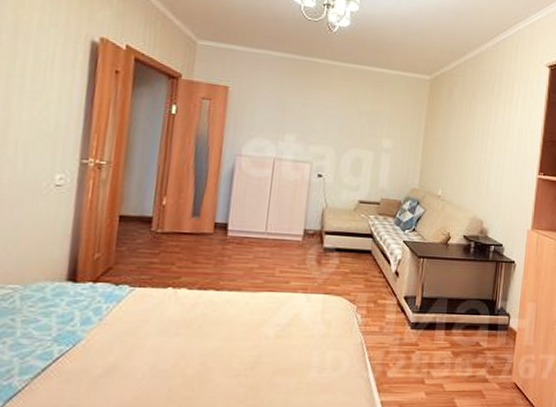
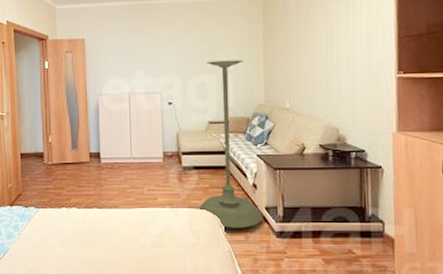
plant stand: none [333,135,404,318] -> present [197,60,263,228]

